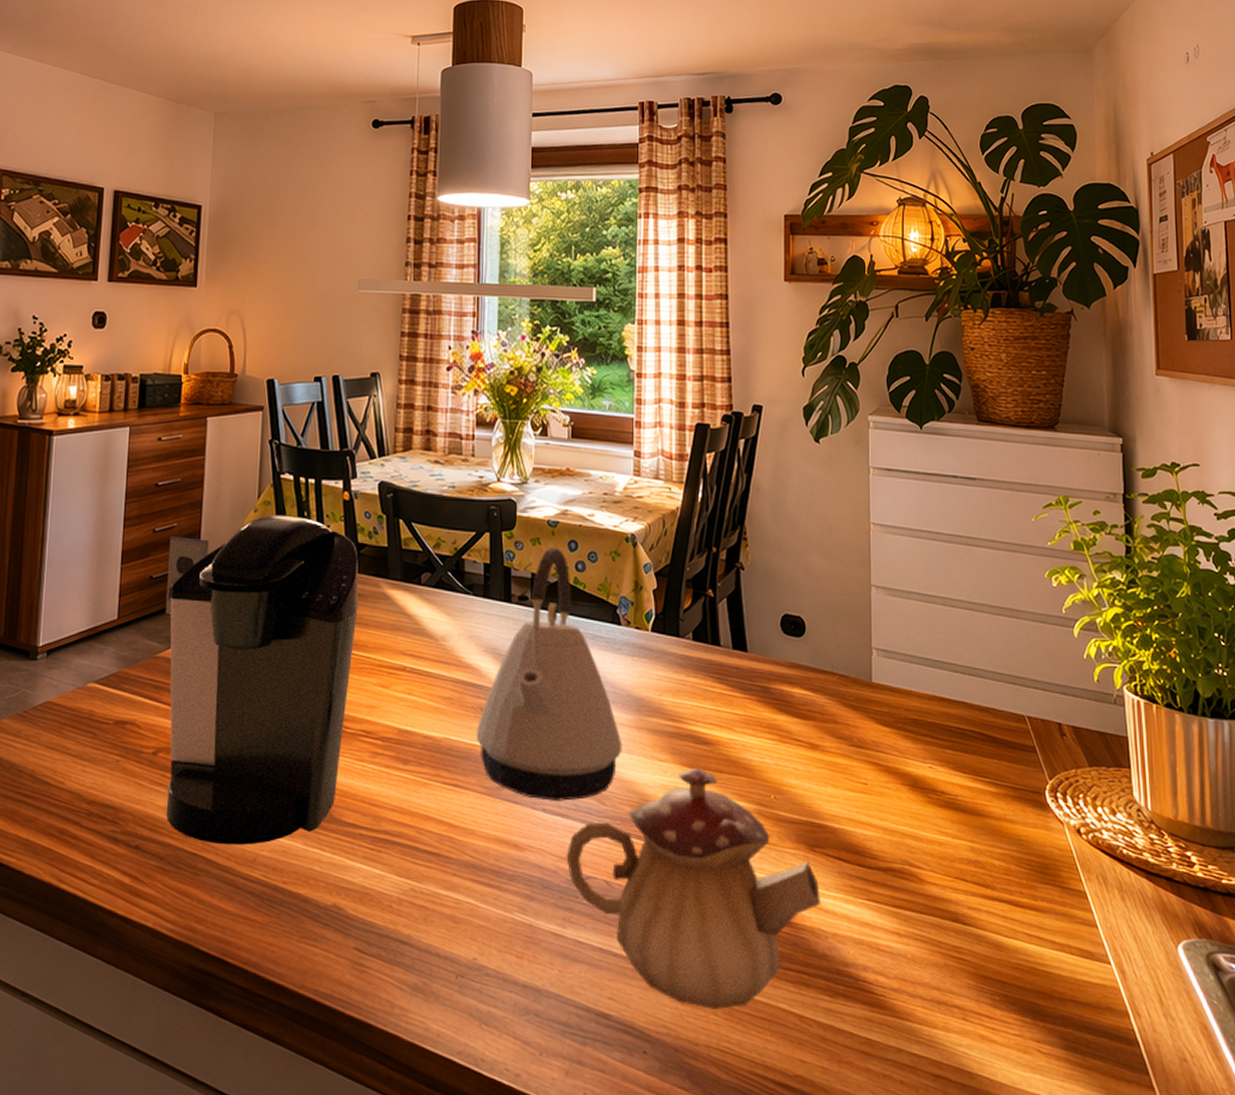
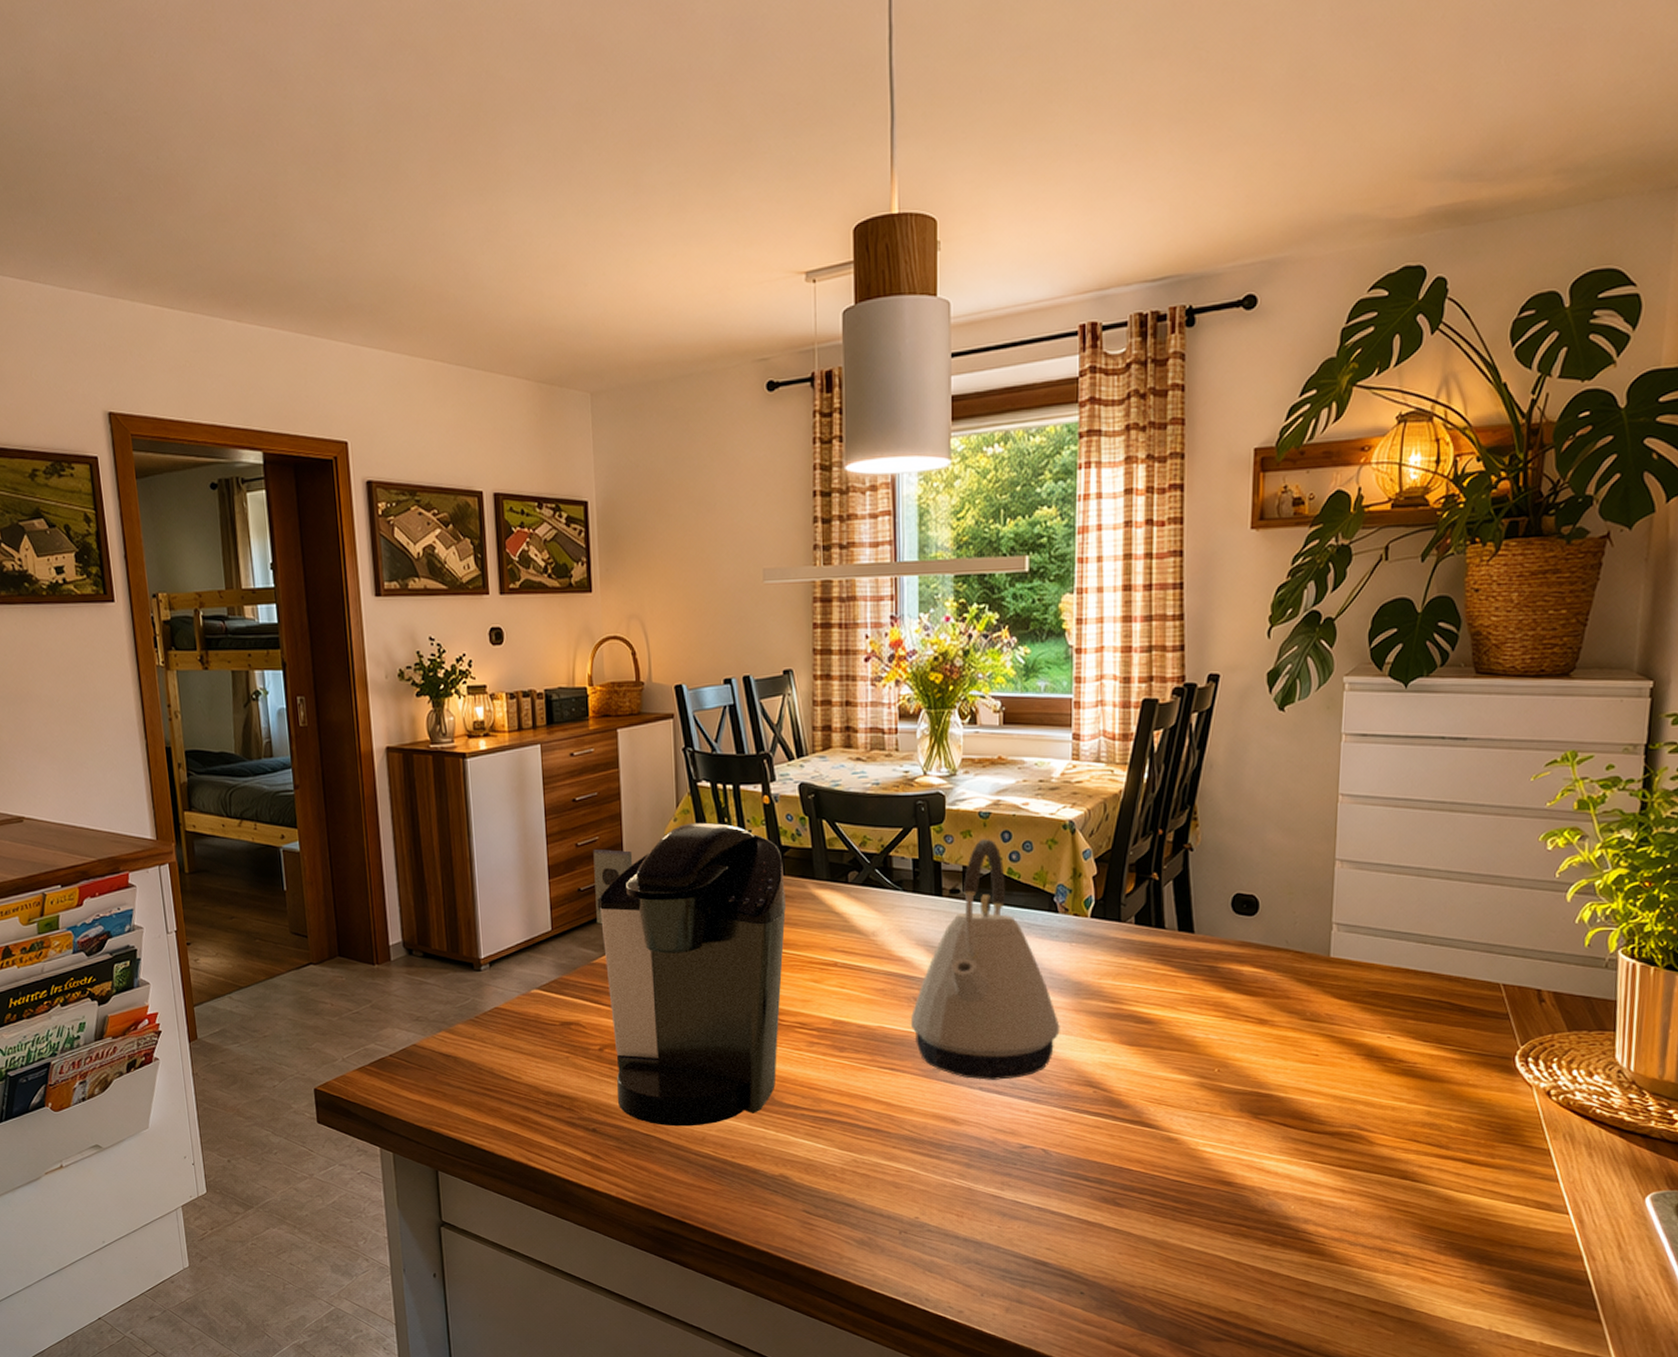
teapot: present [566,768,821,1009] -> none [1003,1045,1263,1257]

